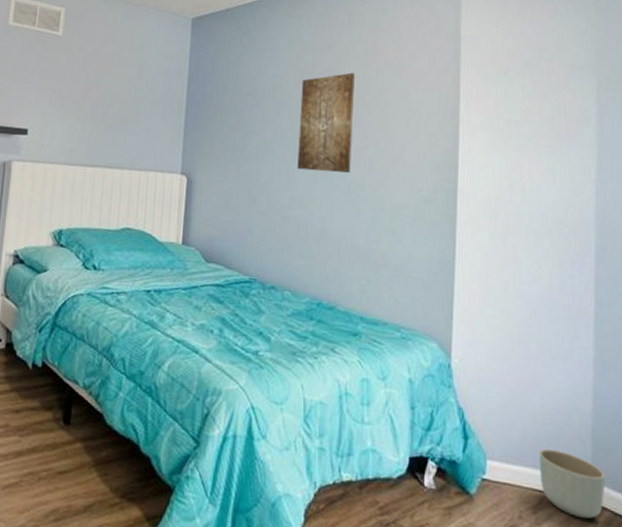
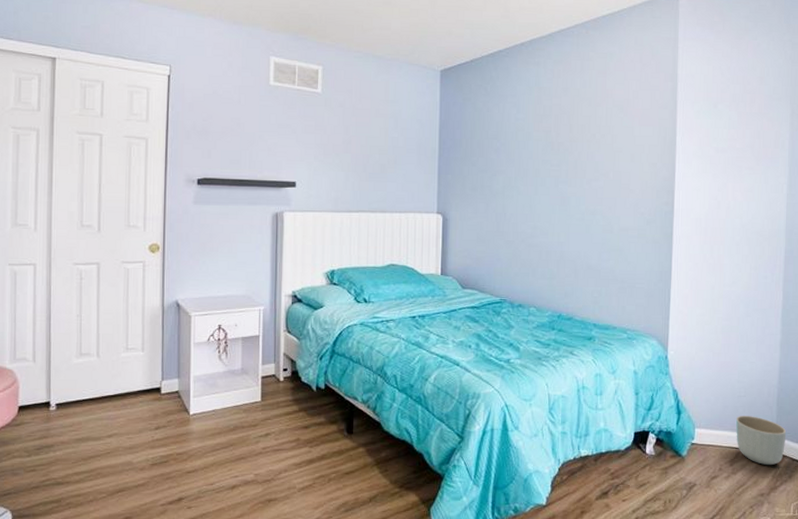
wall art: present [297,72,355,173] -> none [538,113,587,203]

